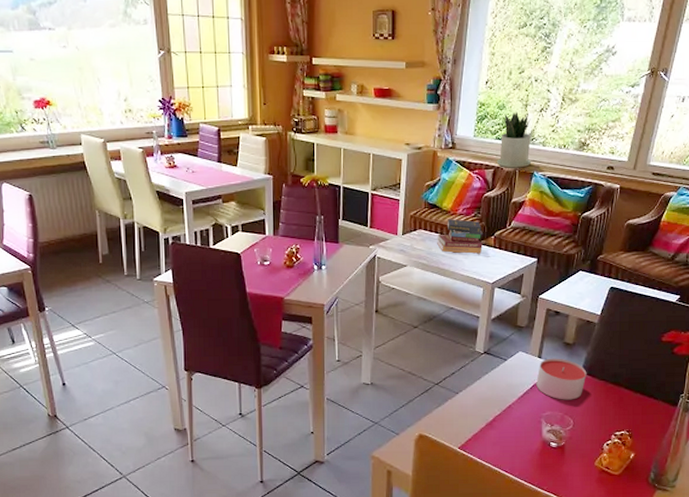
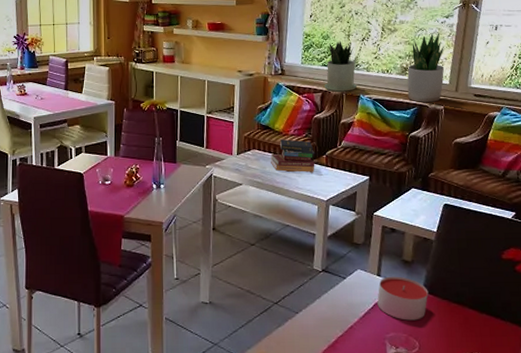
planter: none [584,104,627,181] -> present [407,33,445,102]

